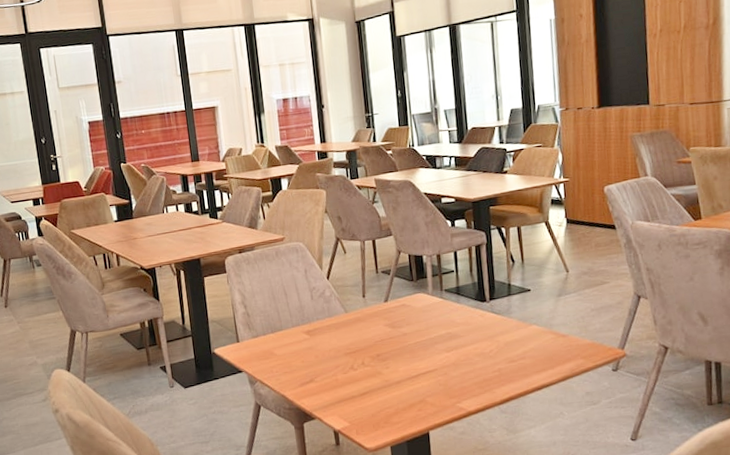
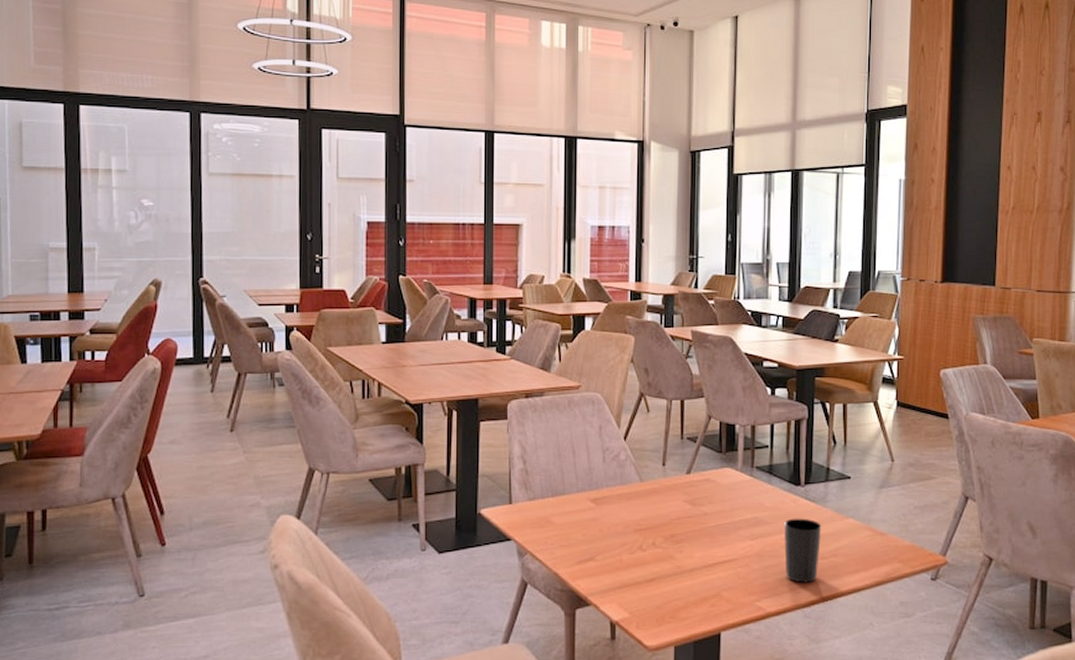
cup: none [475,329,509,384] -> present [784,518,822,583]

